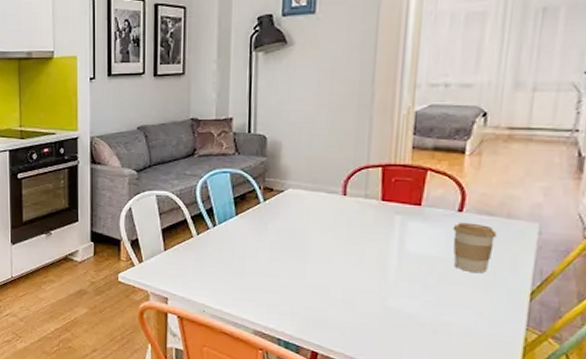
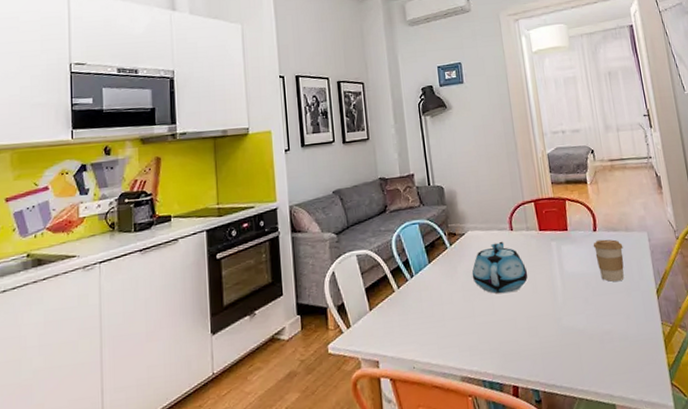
teapot: none [284,205,356,261] -> present [471,241,528,294]

